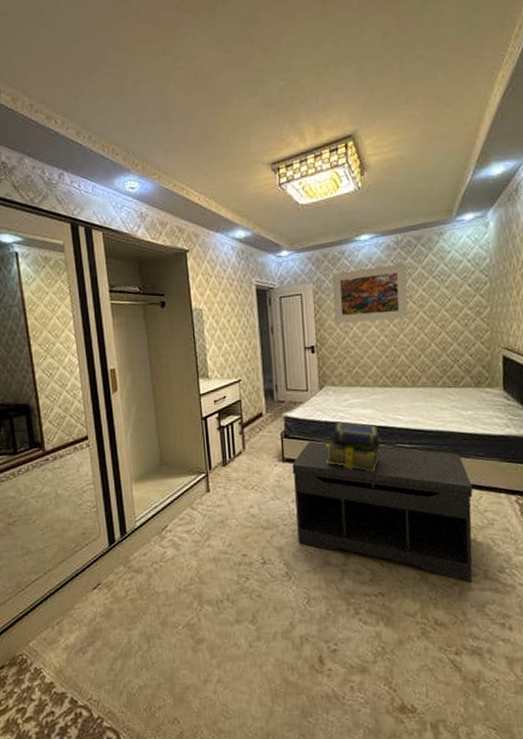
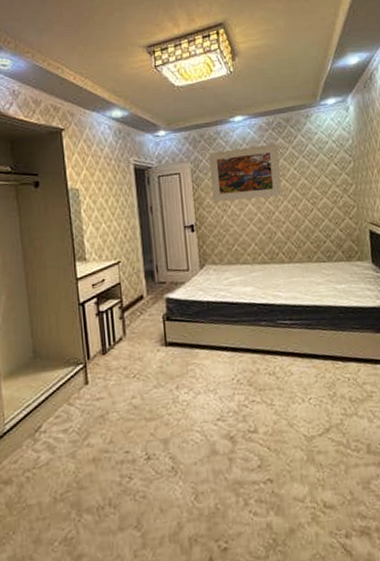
bench: present [292,441,473,582] -> none [175,322,357,459]
stack of books: present [325,421,382,473] -> none [208,300,264,352]

